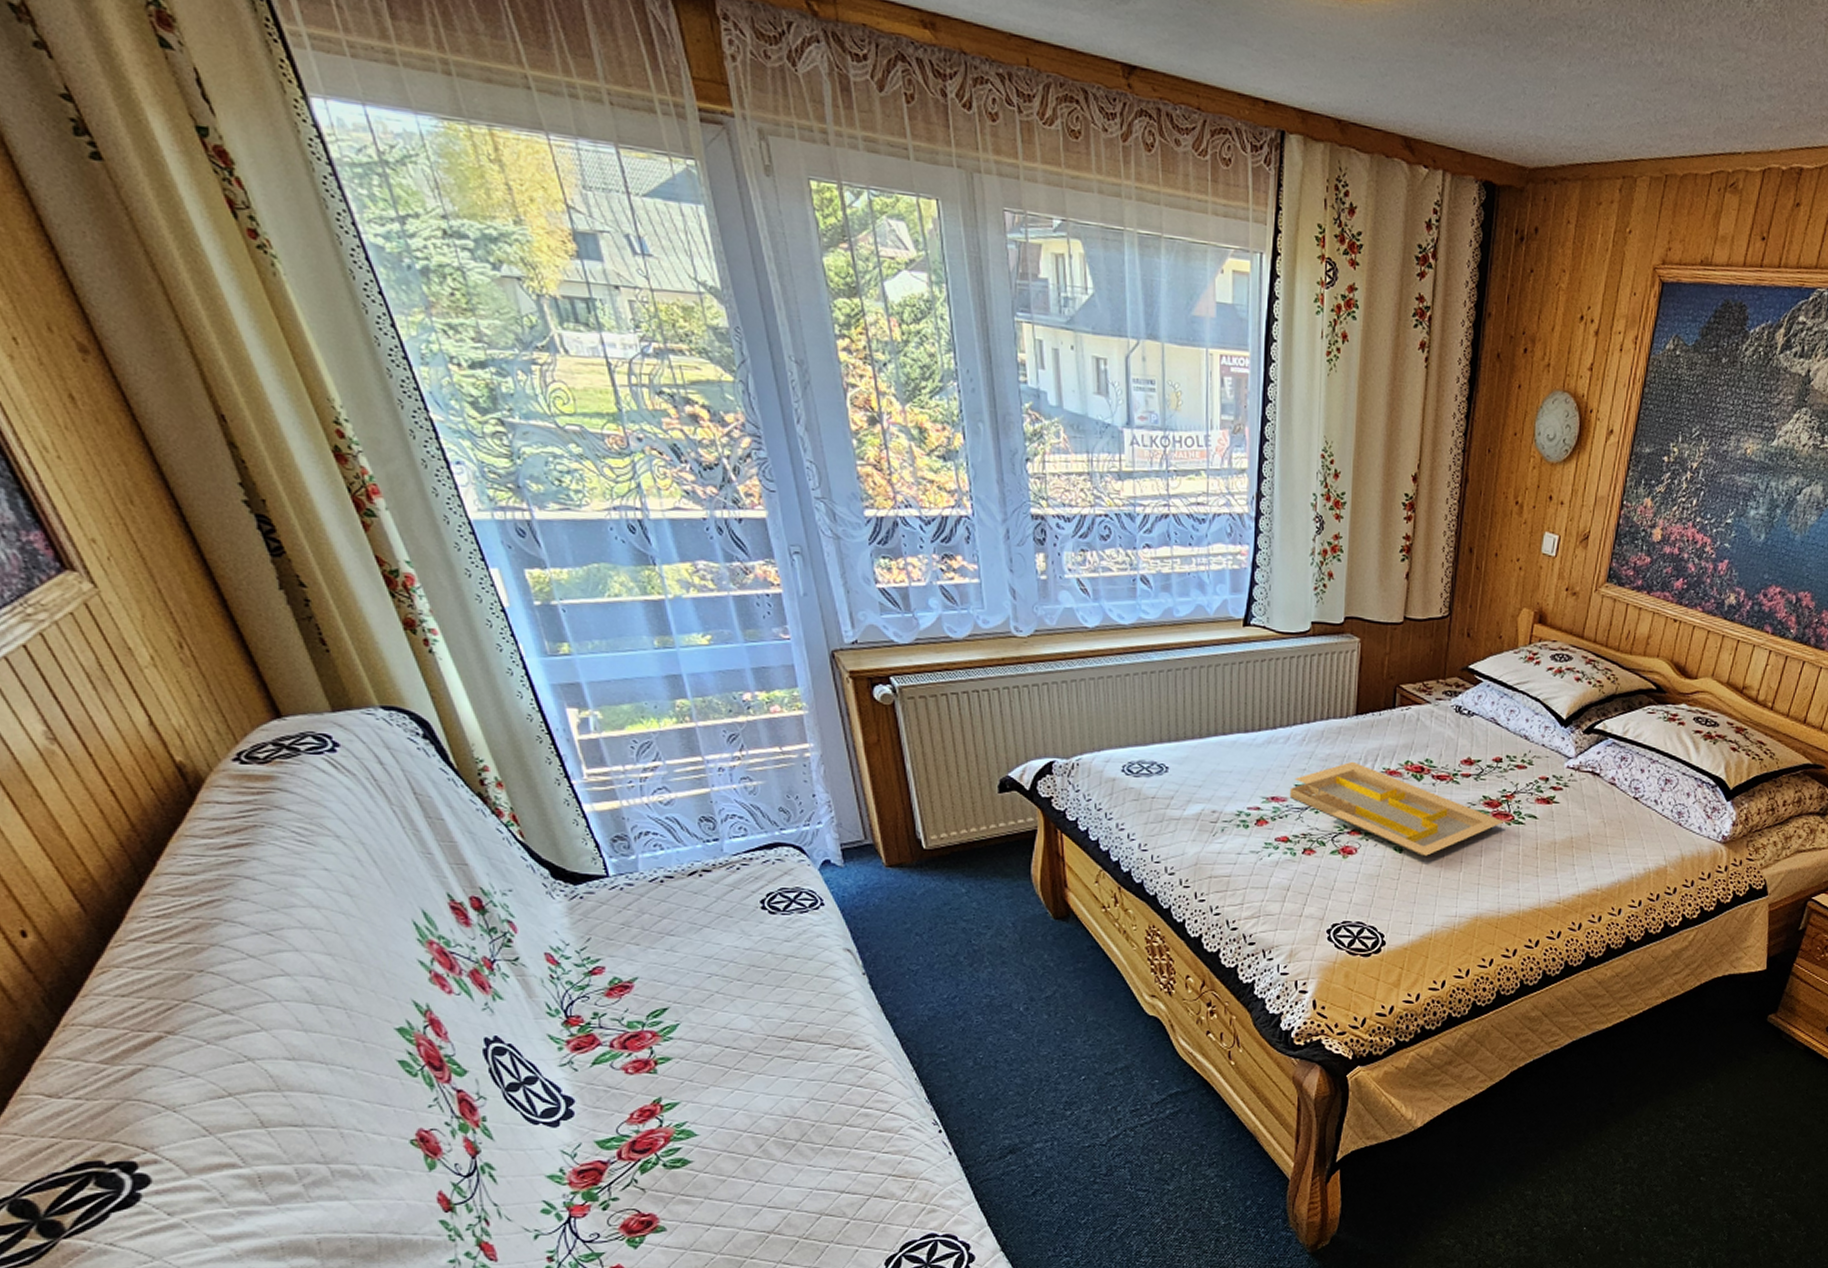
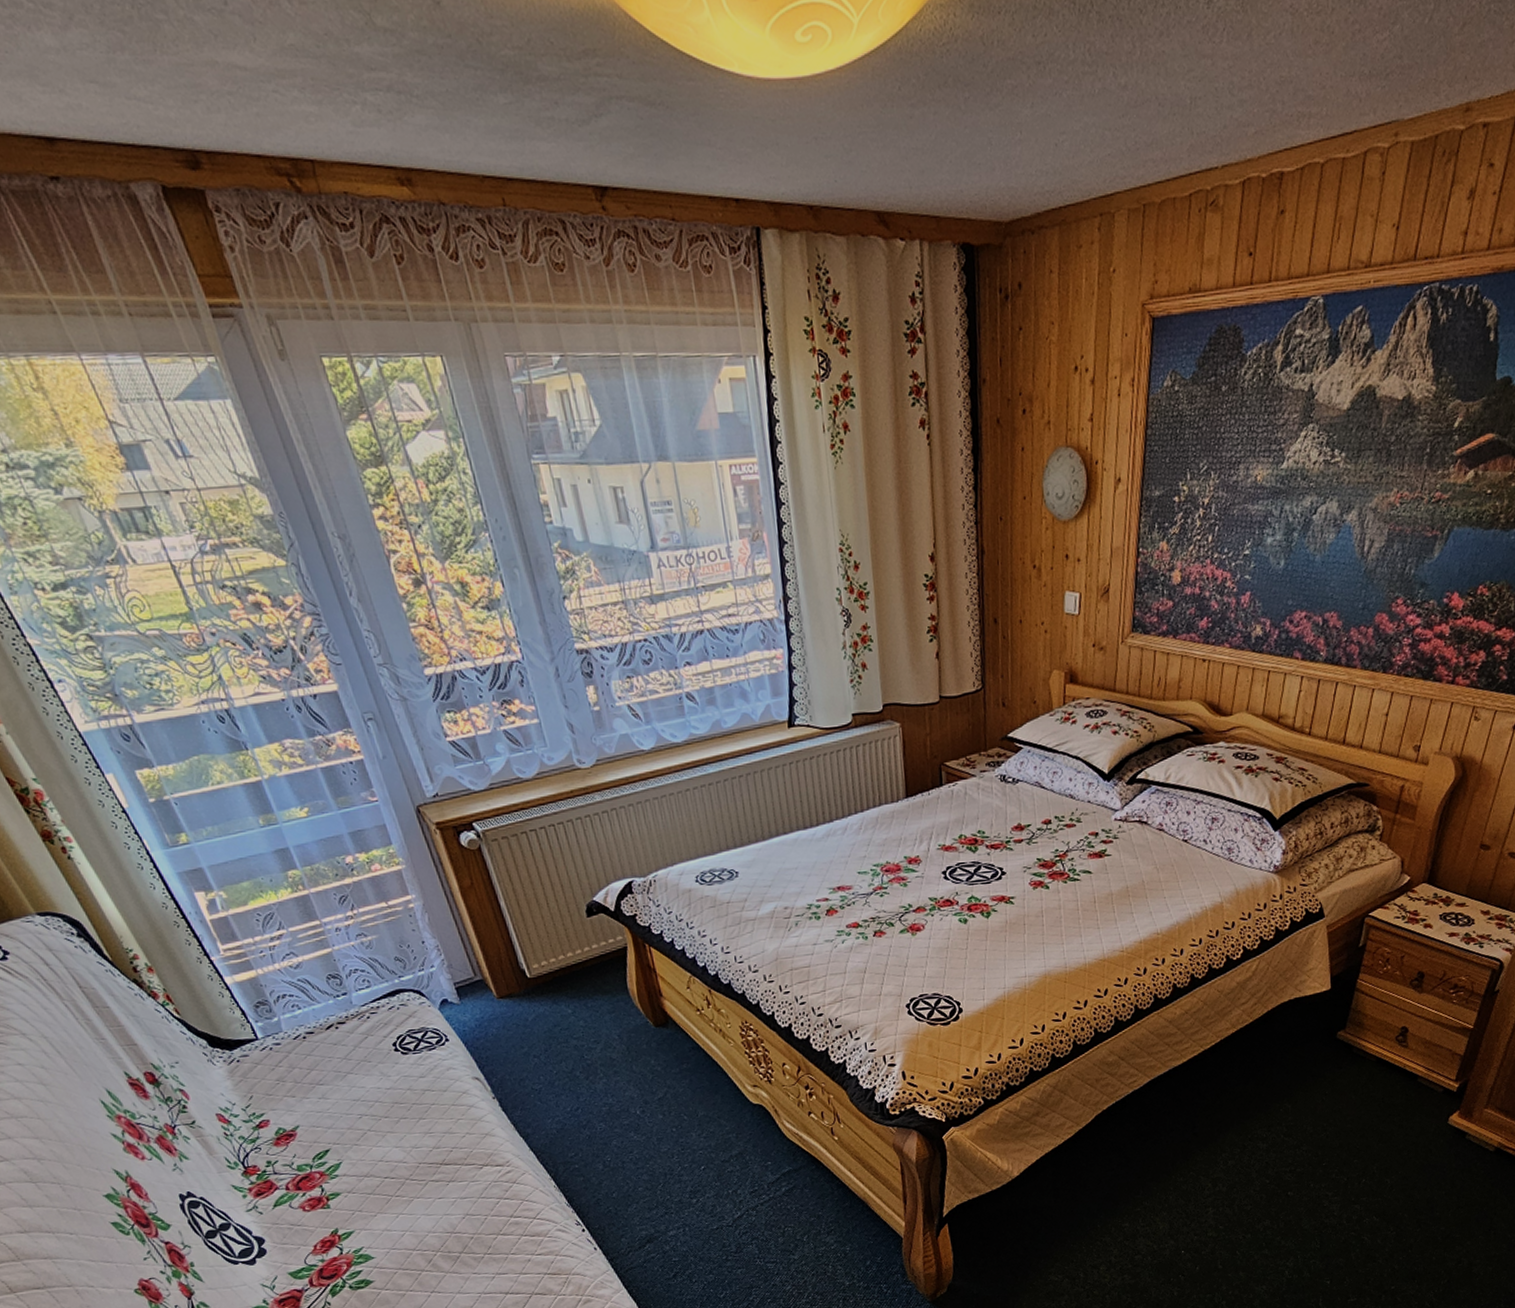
serving tray: present [1289,761,1505,856] -> none [853,842,1061,924]

